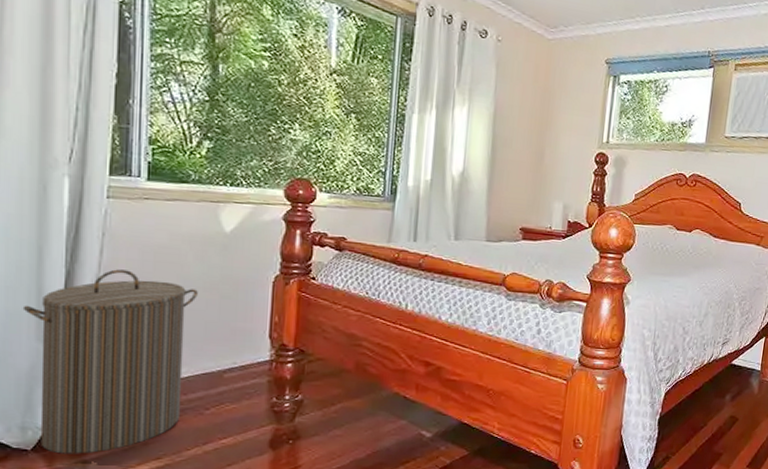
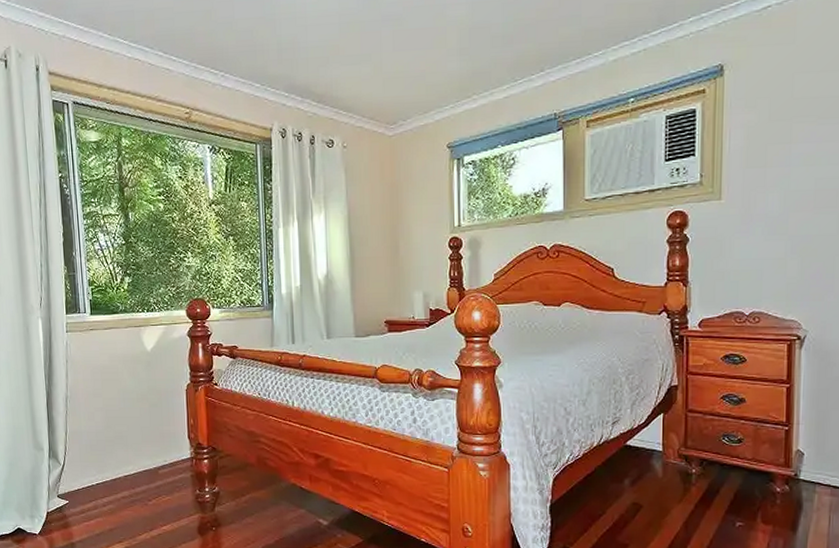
laundry hamper: present [22,269,198,454] -> none [23,388,134,538]

